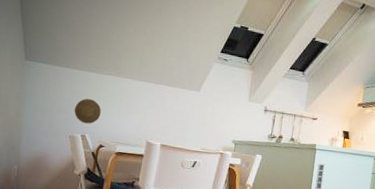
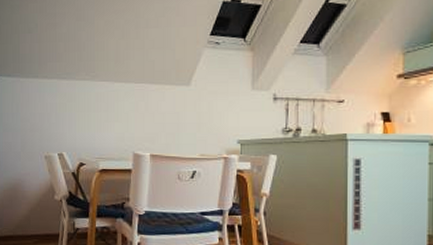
decorative plate: present [74,98,101,124] -> none [48,110,77,140]

